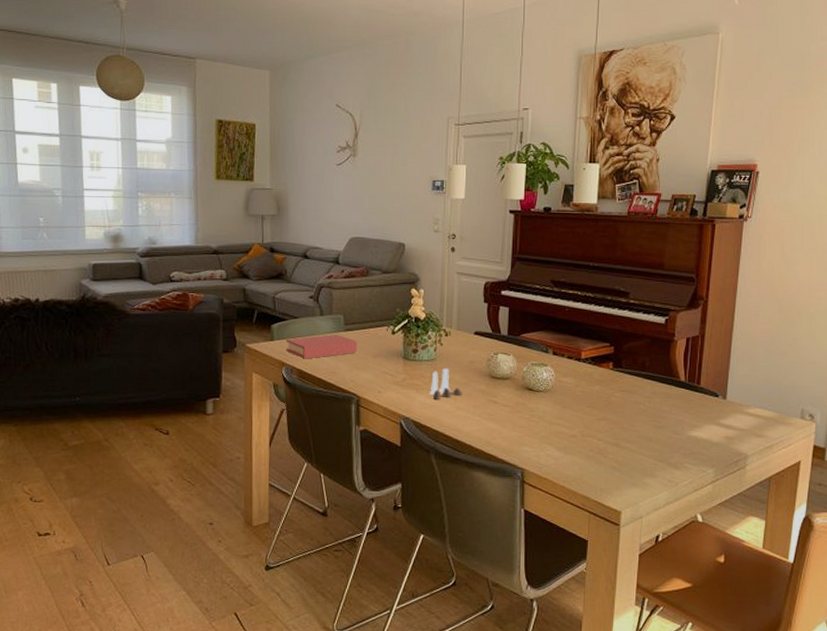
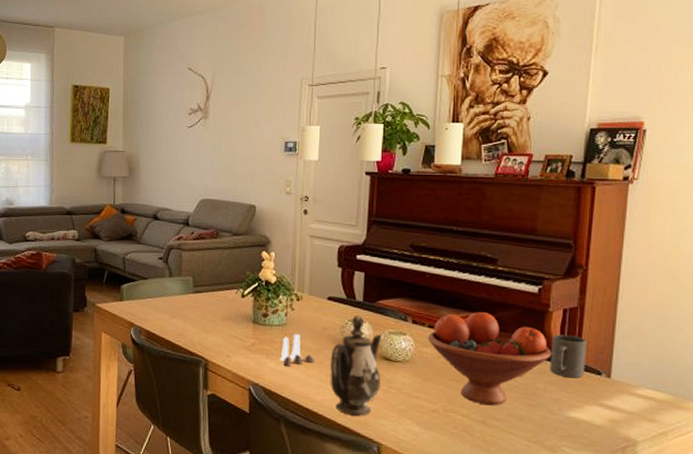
book: present [285,335,357,359] -> none [134,296,206,320]
teapot: none [477,348,526,444] -> present [330,315,383,416]
fruit bowl: none [566,342,676,428] -> present [427,312,552,405]
mug: none [675,361,706,401] -> present [550,334,587,379]

